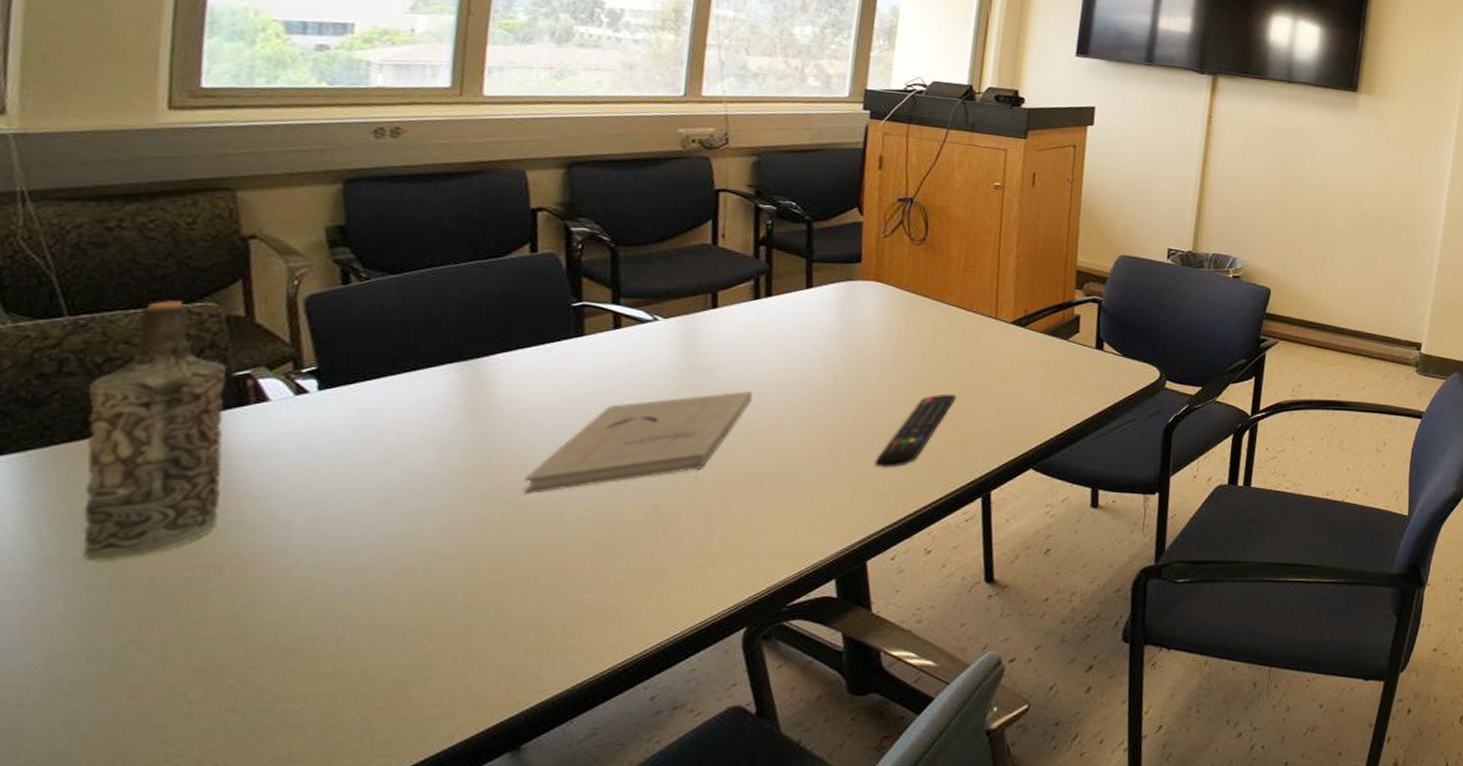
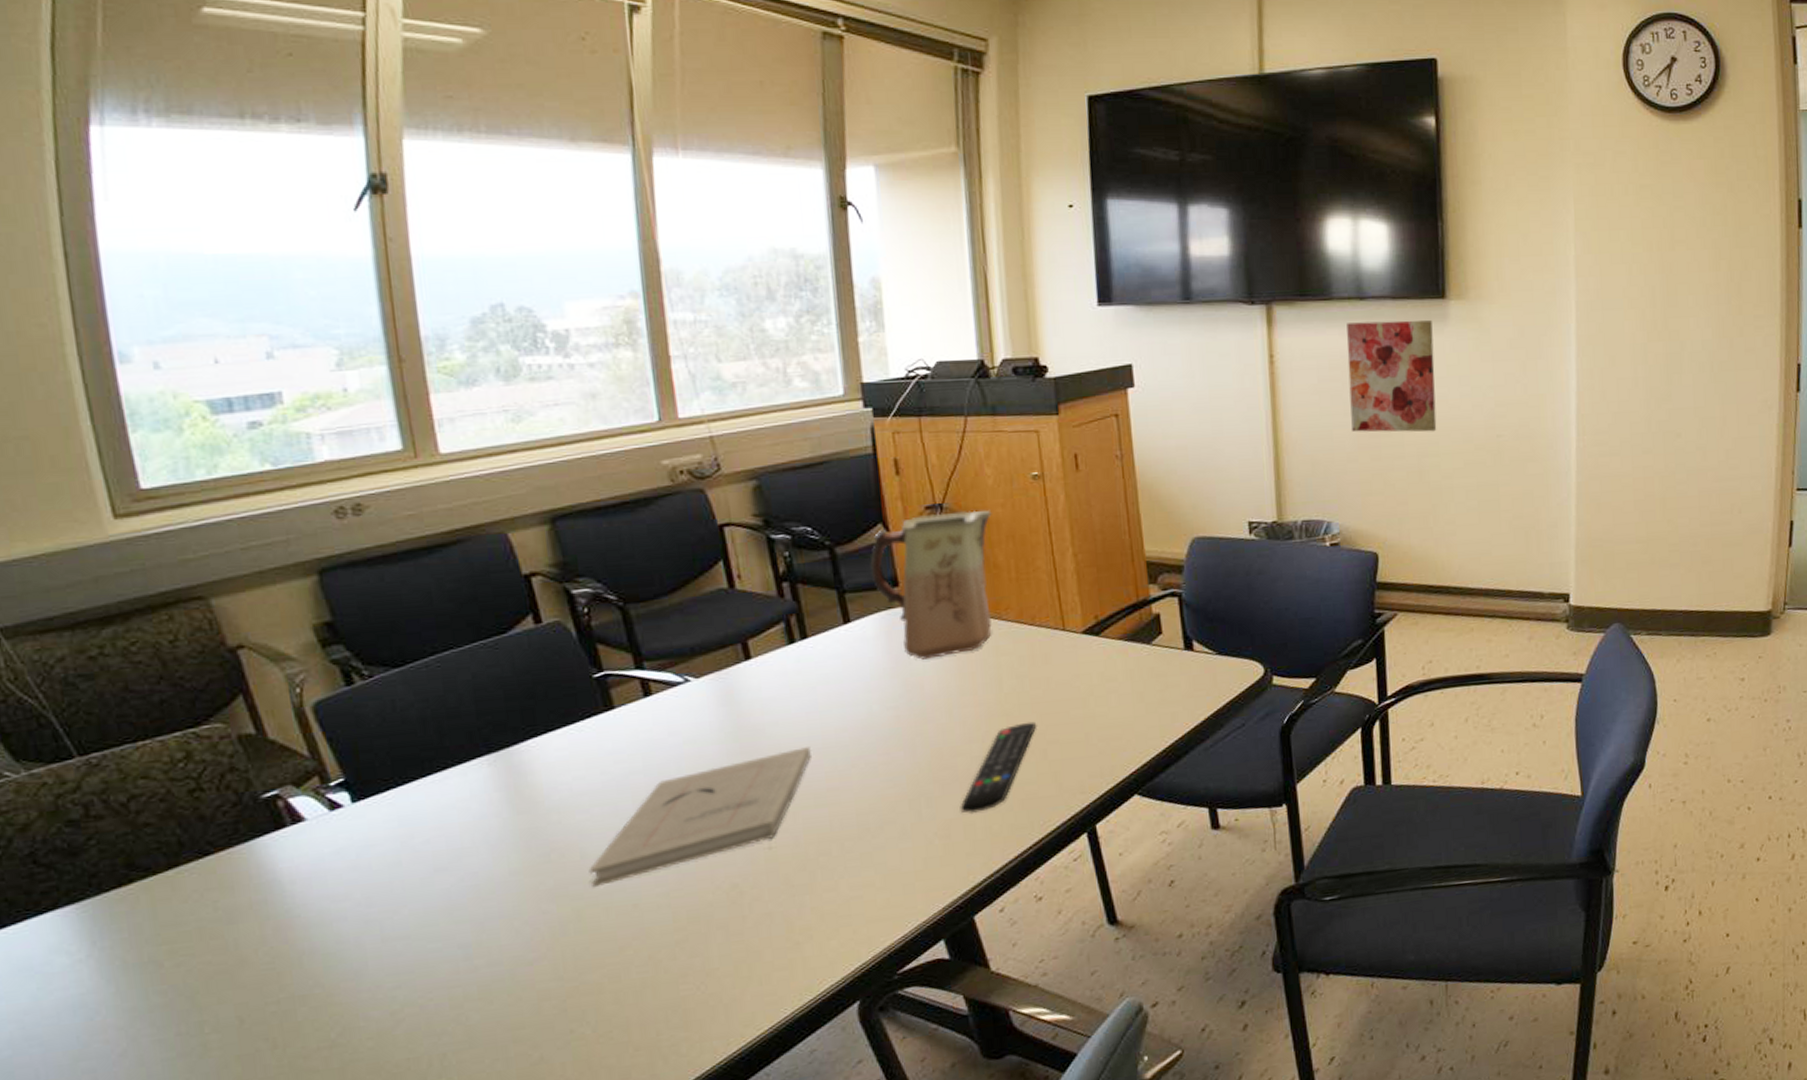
bottle: present [82,300,227,562] -> none [120,726,288,1007]
vase: none [839,205,954,329] -> present [870,509,993,660]
wall art: none [1266,100,1344,196] -> present [1347,320,1437,432]

